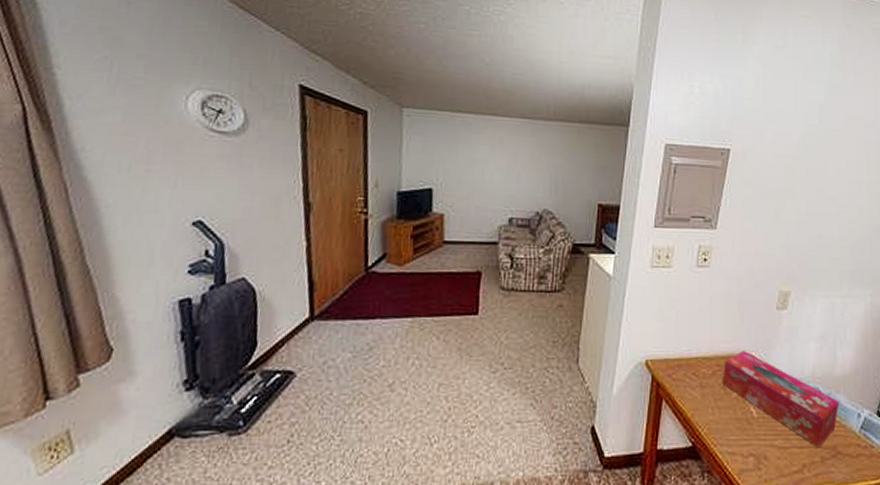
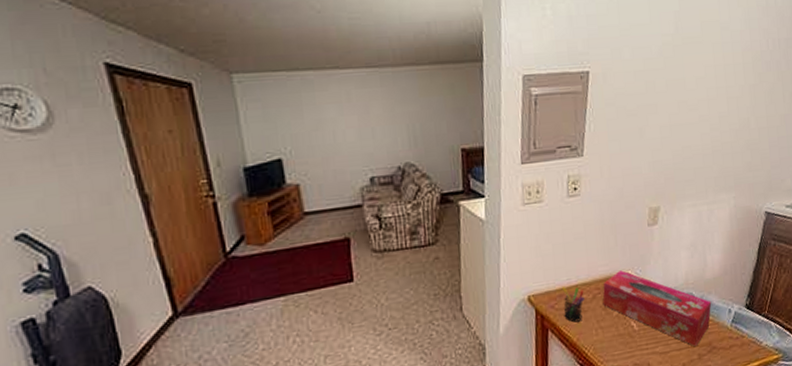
pen holder: none [680,356,704,397] -> present [561,285,585,323]

